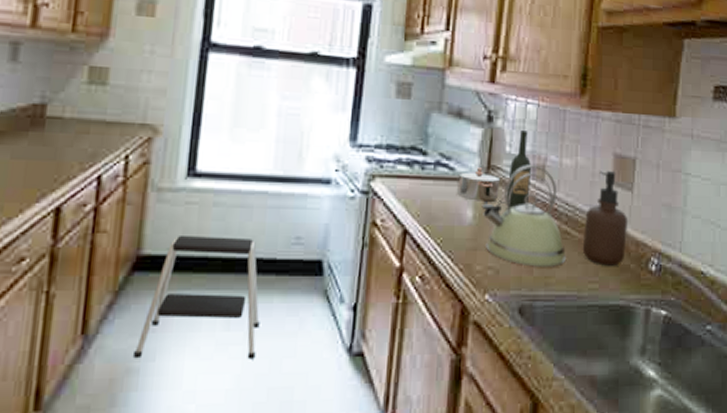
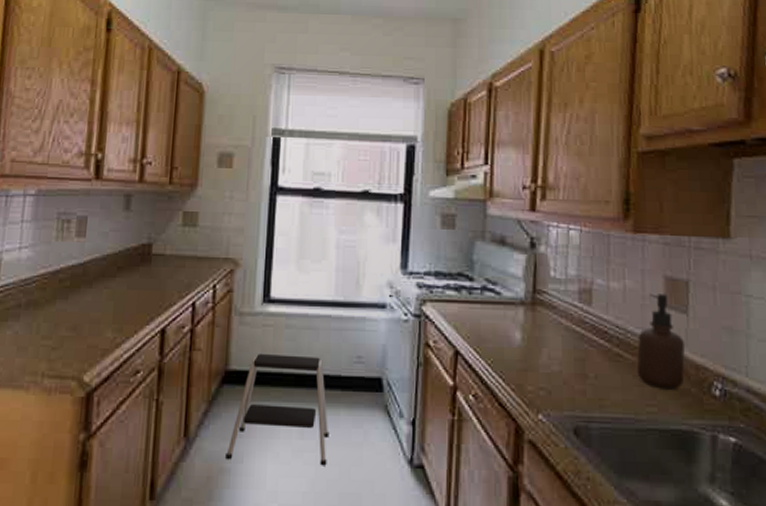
cooking pot: present [456,167,501,202] -> none [503,292,548,324]
kettle: present [482,165,566,267] -> none [530,289,620,389]
wine bottle: present [507,130,532,208] -> none [555,255,579,331]

